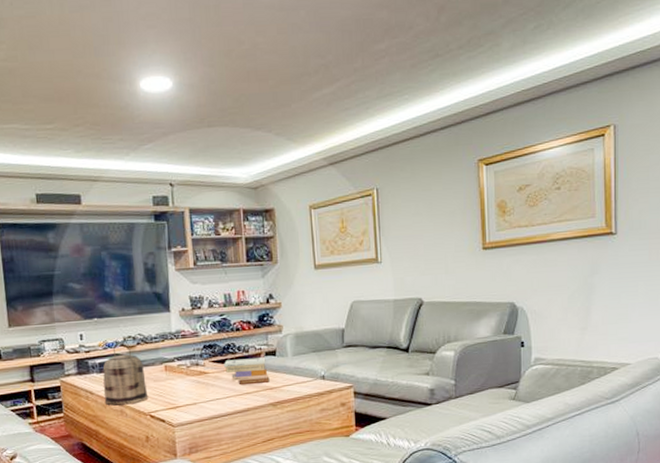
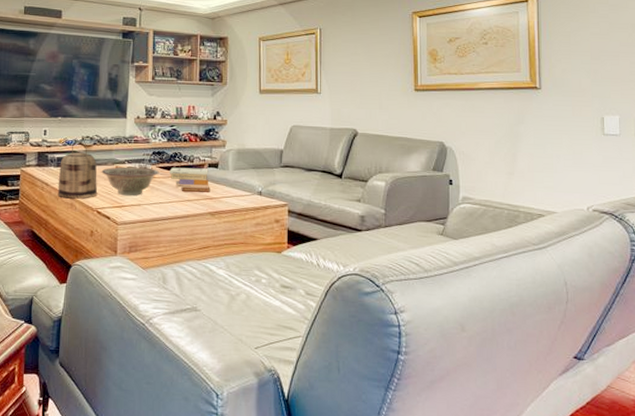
decorative bowl: none [149,363,213,396] -> present [101,166,159,196]

